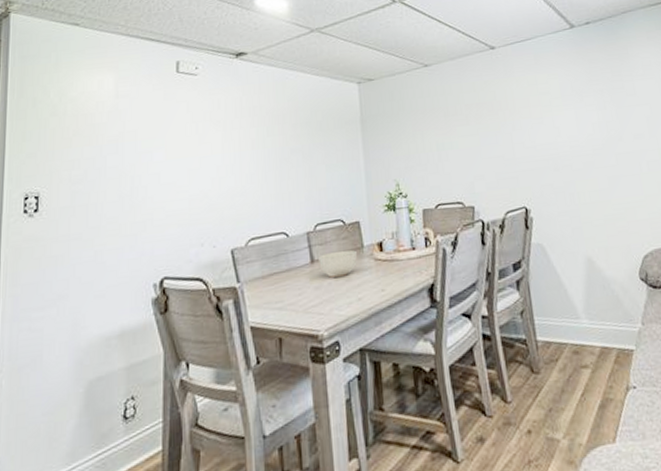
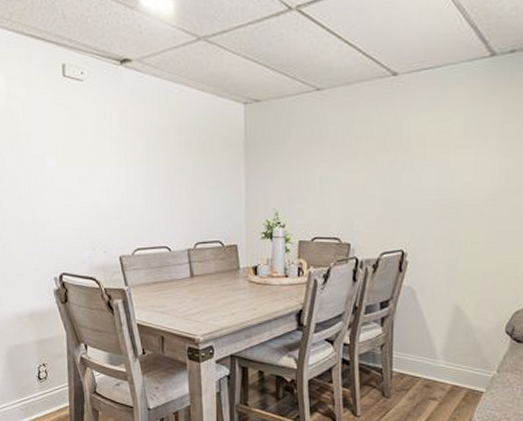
bowl: present [318,249,358,278] -> none [198,269,234,292]

